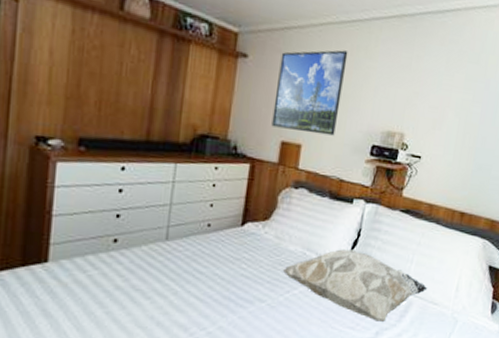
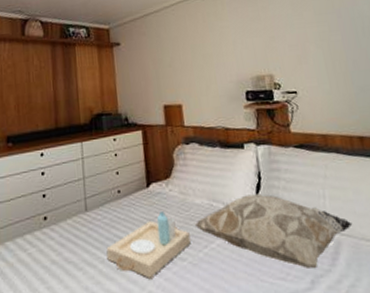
serving tray: none [181,253,275,315] -> present [106,212,191,278]
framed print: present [271,50,348,136] -> none [146,19,209,95]

